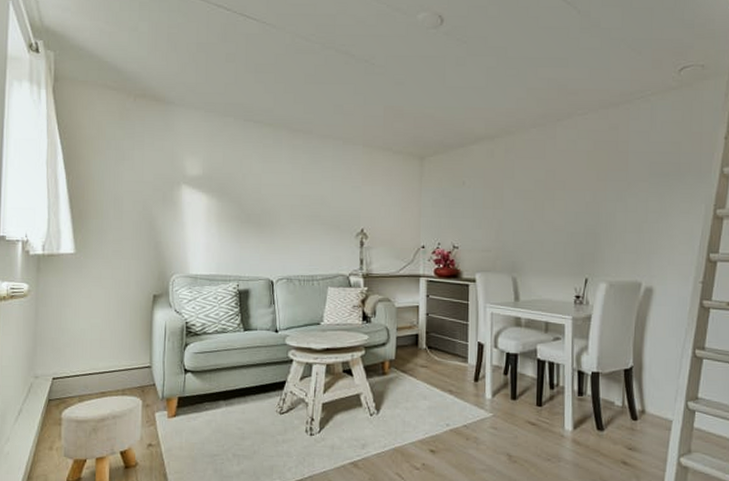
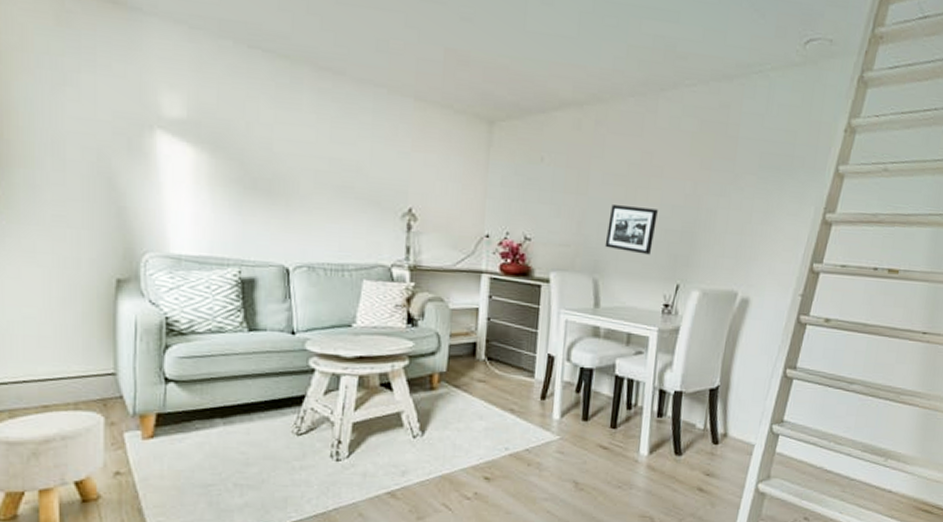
picture frame: none [520,215,563,255] -> present [605,205,658,255]

